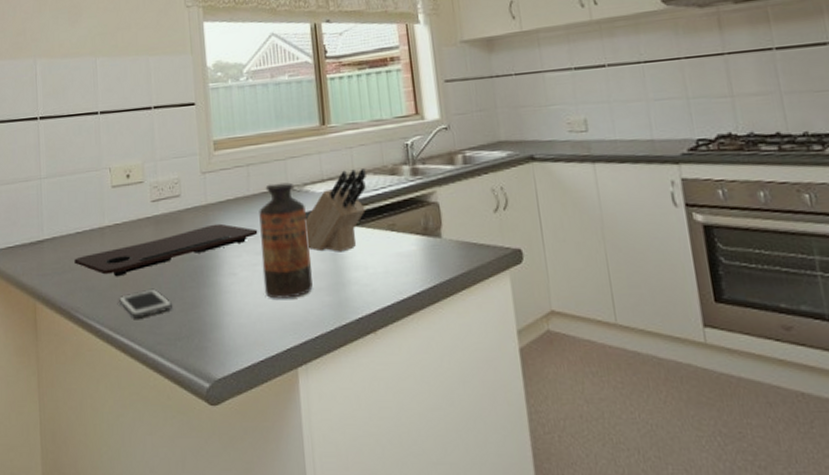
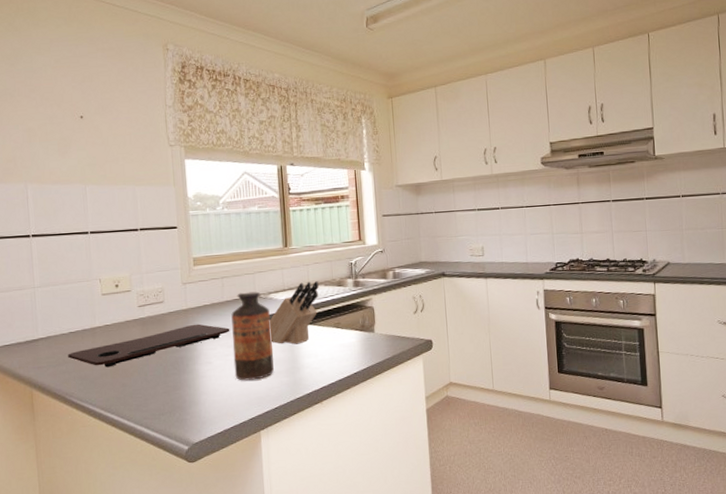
cell phone: present [118,288,172,319] -> none [109,376,157,400]

